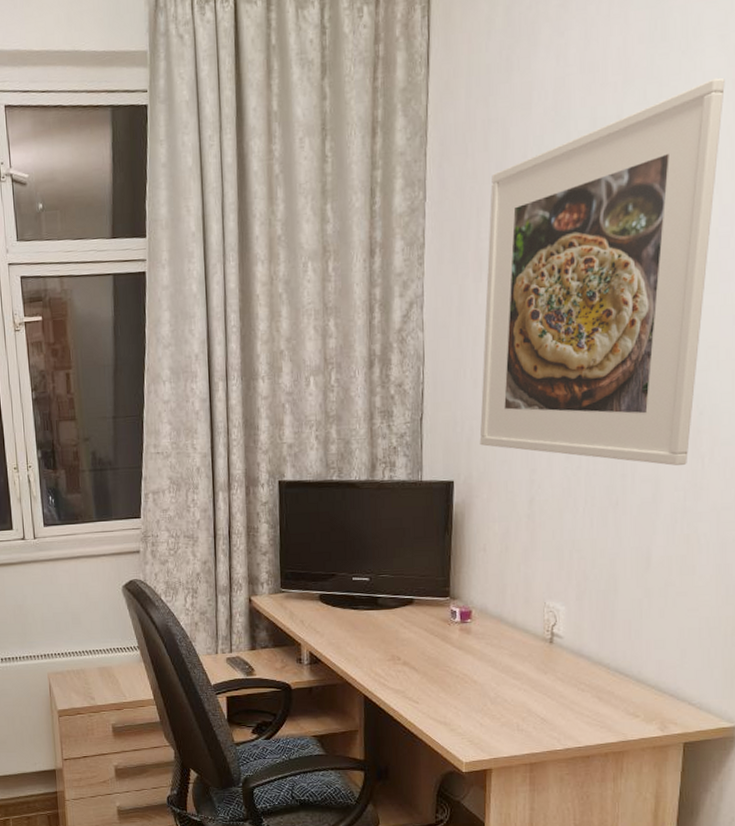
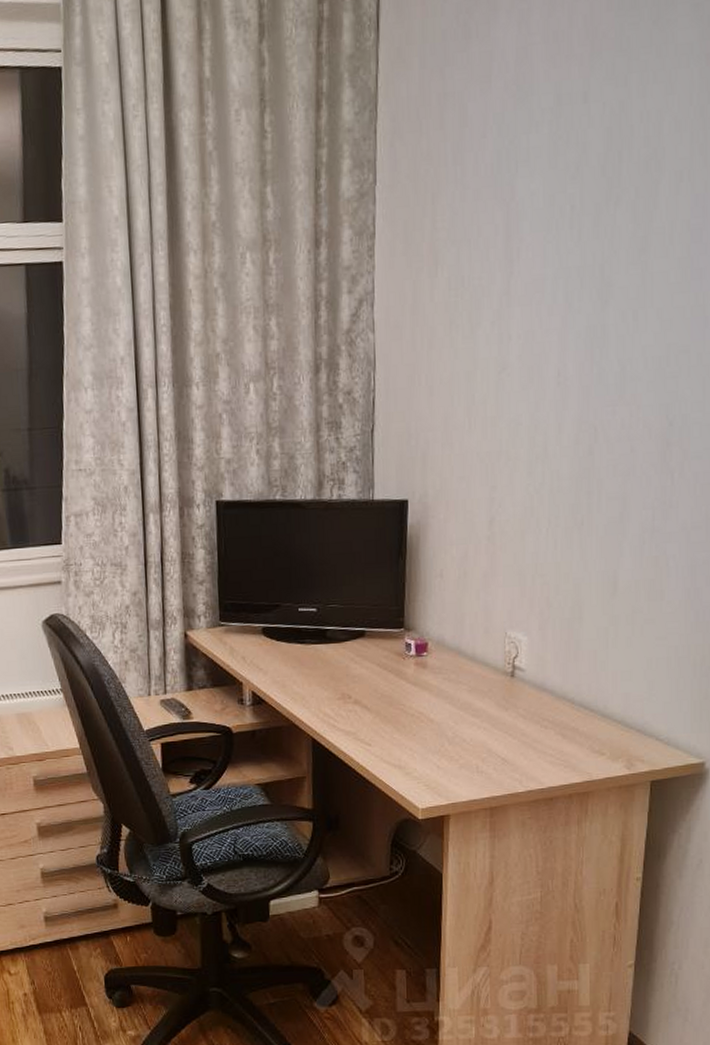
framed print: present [479,77,725,466] -> none [435,52,698,482]

